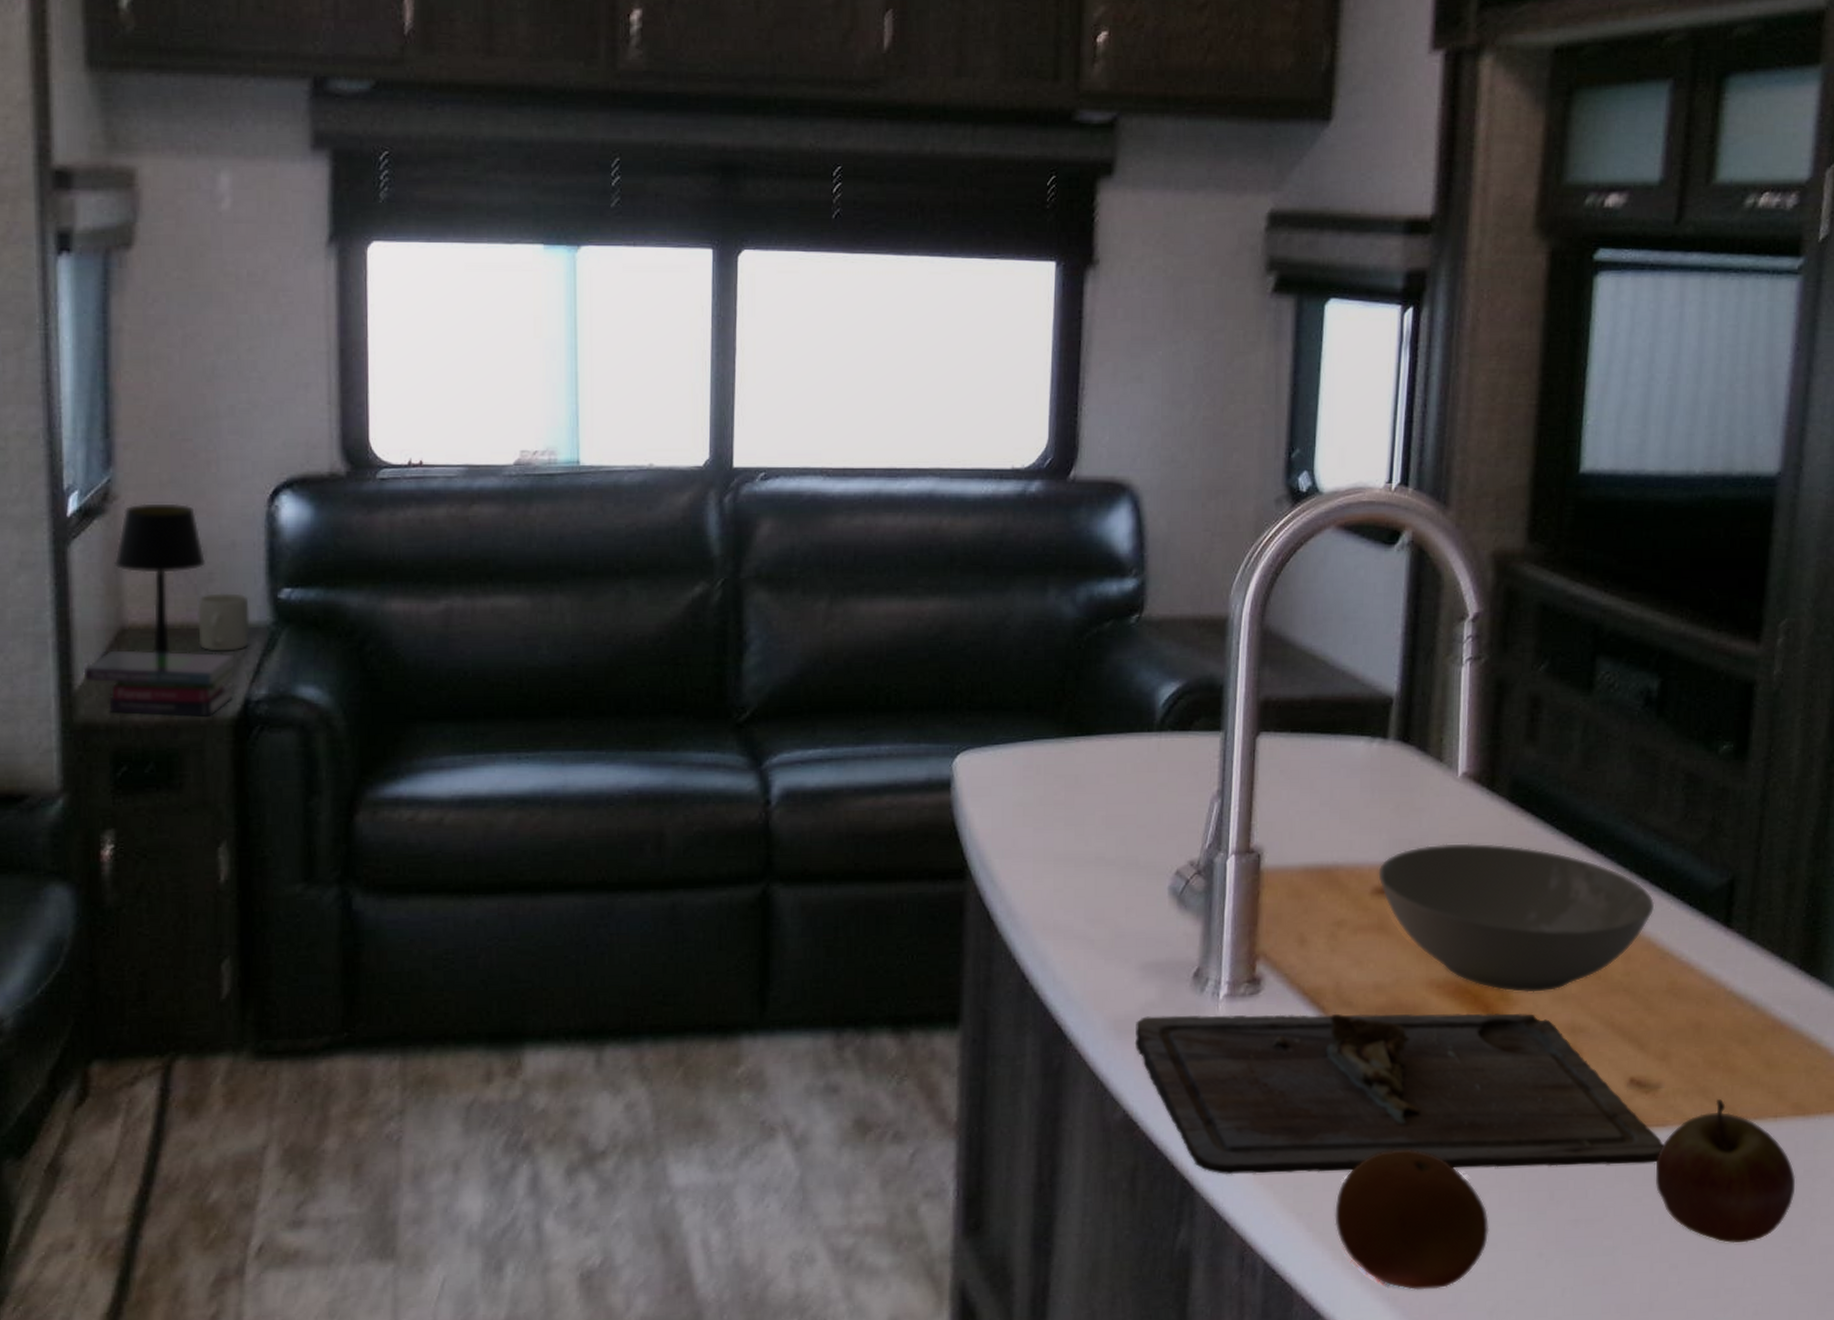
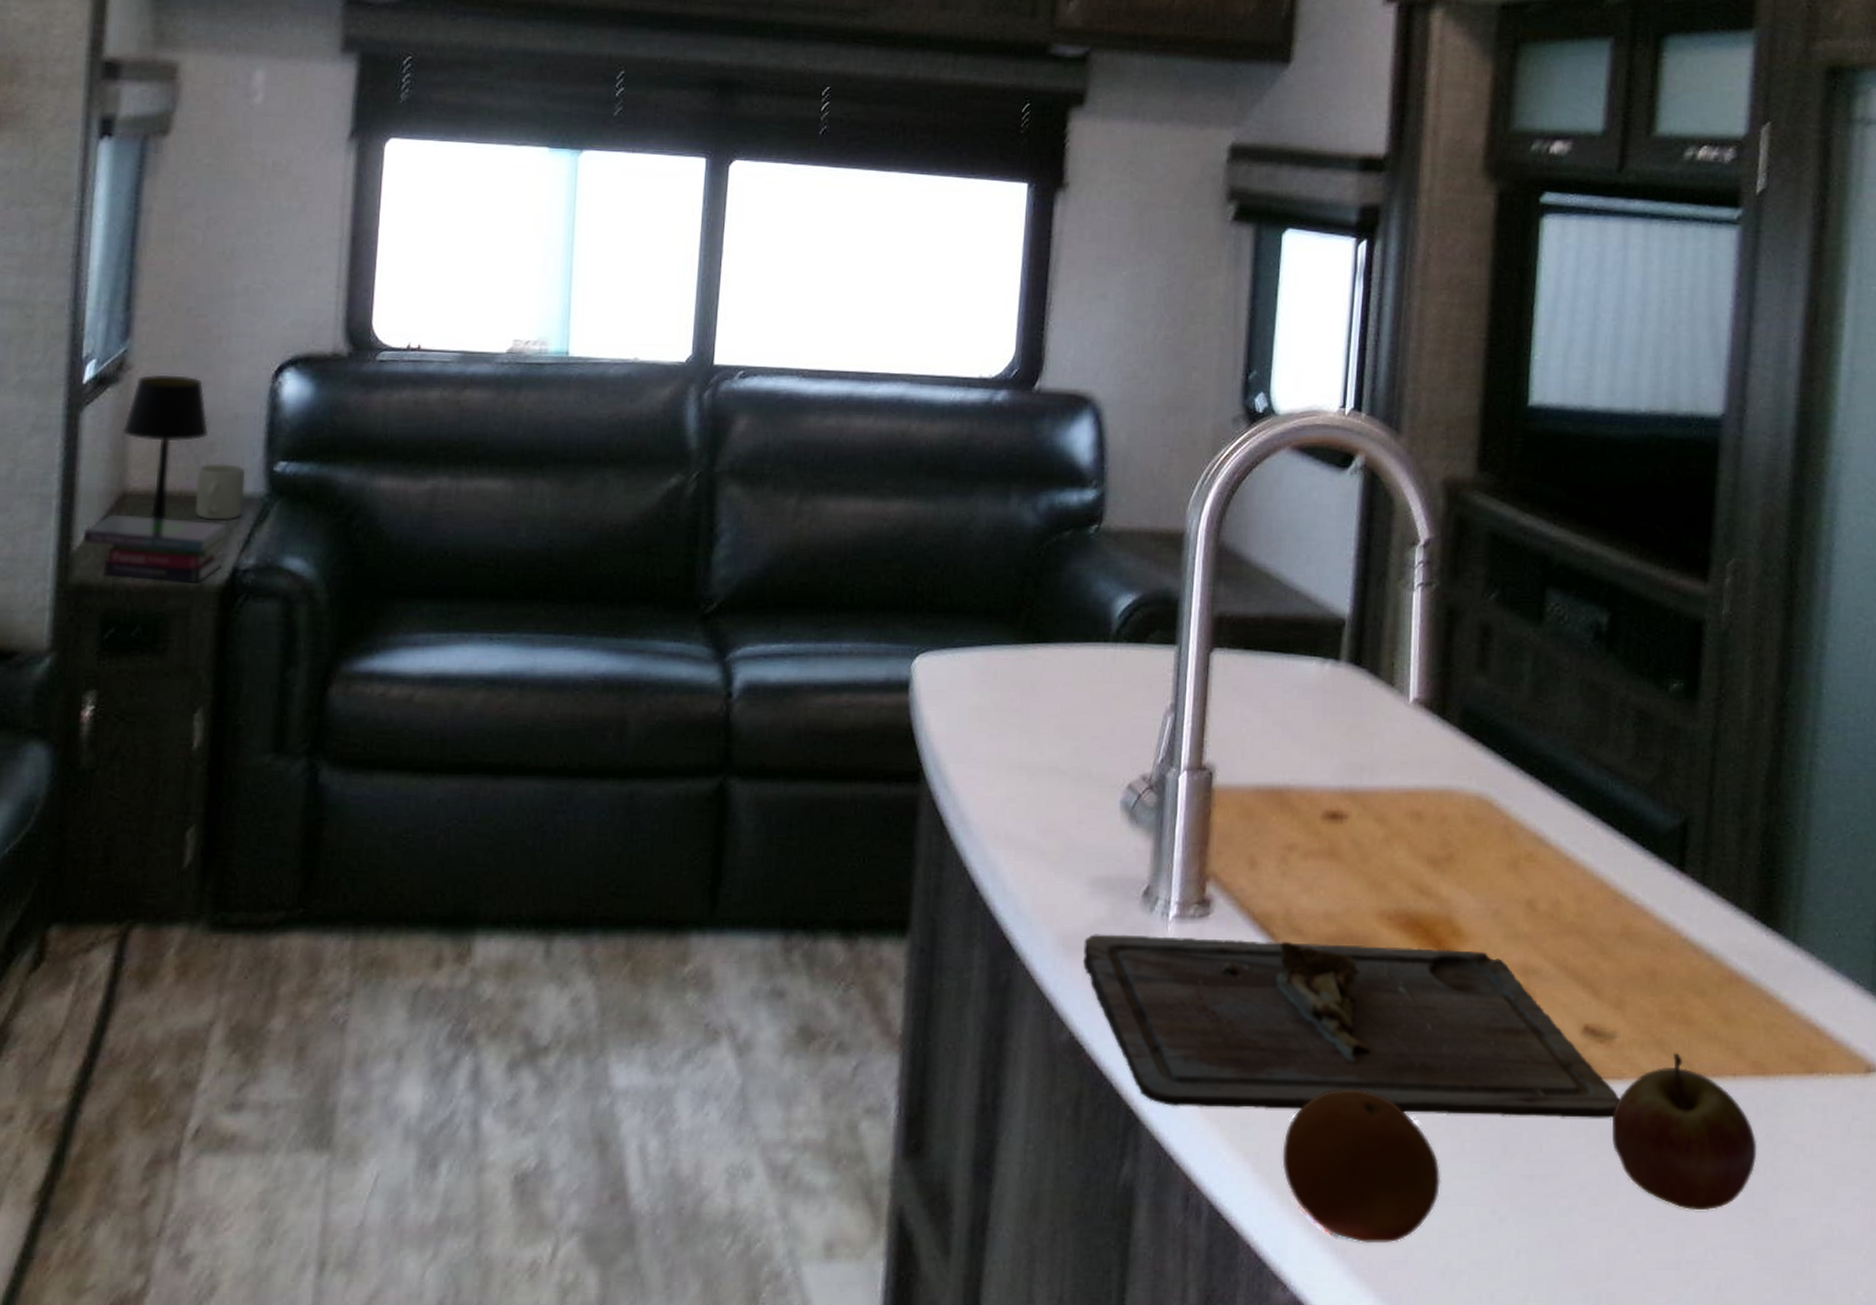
bowl: present [1377,843,1655,993] -> none [1328,770,1607,930]

